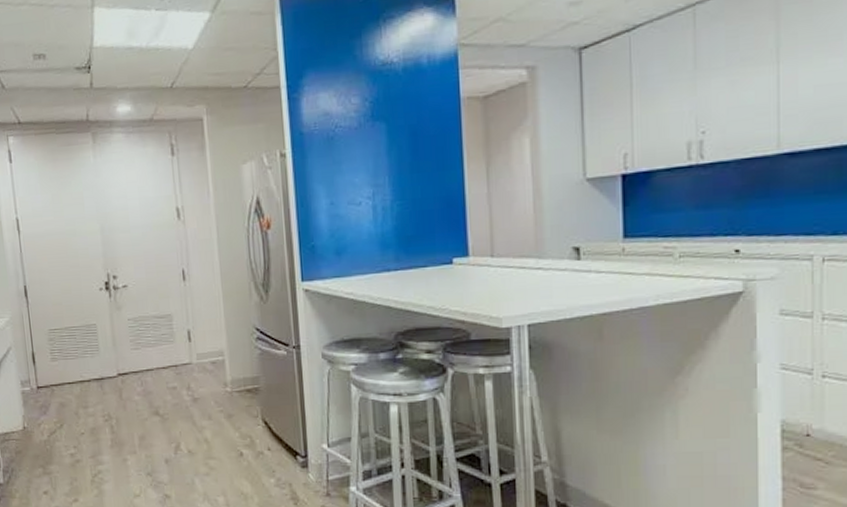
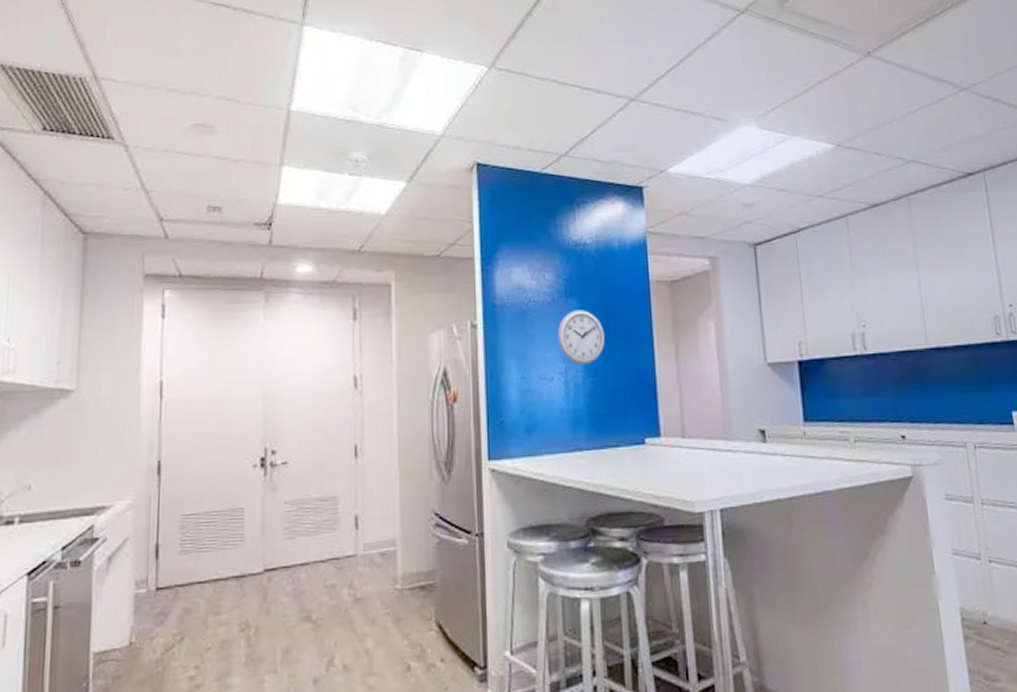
wall clock: none [364,132,413,189] -> present [557,310,605,365]

